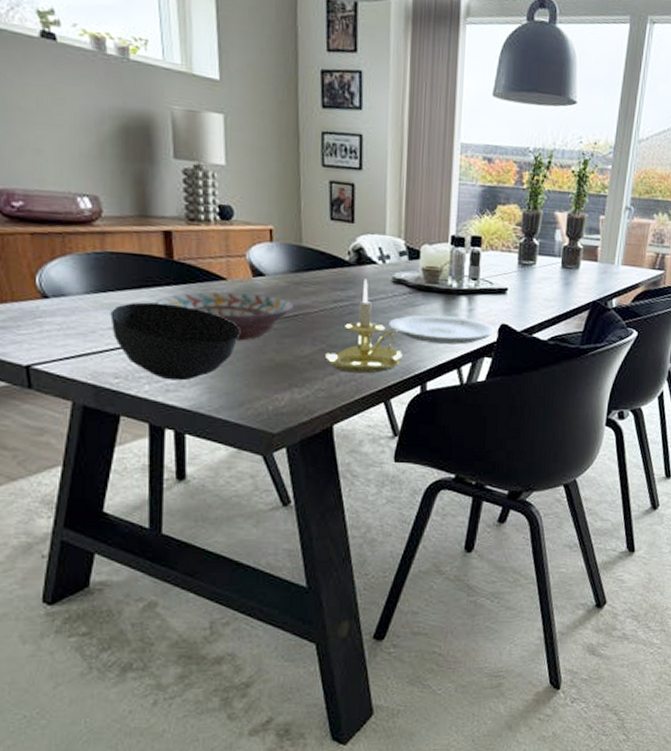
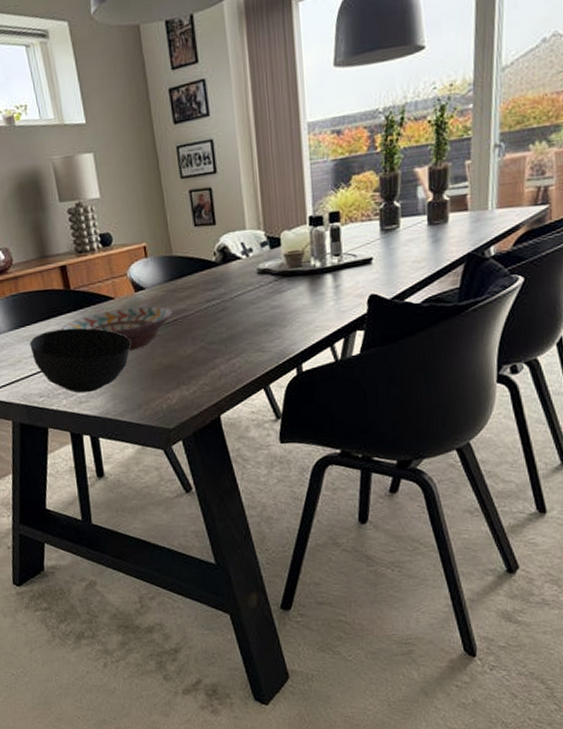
candle holder: present [325,279,402,374] -> none [205,275,276,366]
plate: present [389,315,496,345] -> none [259,295,365,326]

